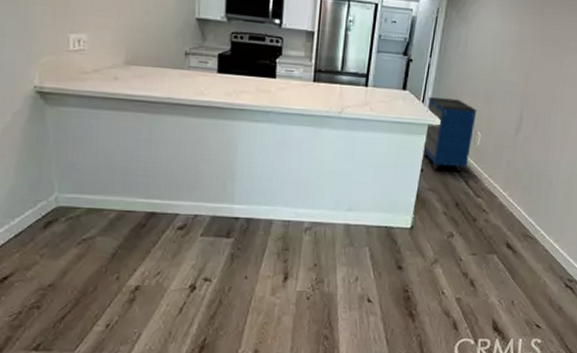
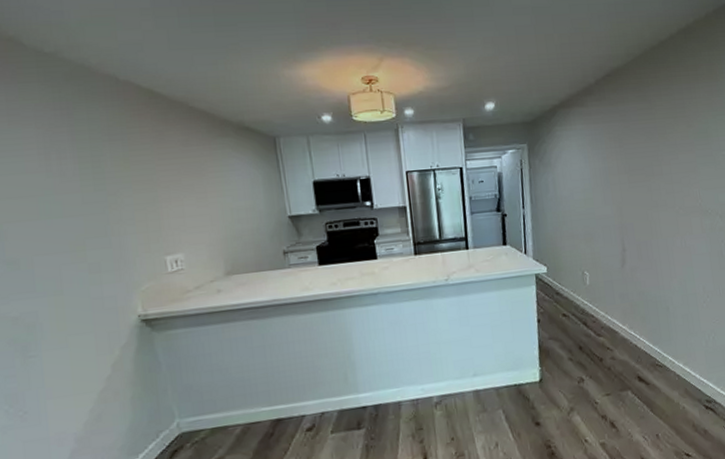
cabinet: present [422,97,477,173] -> none [529,244,582,318]

